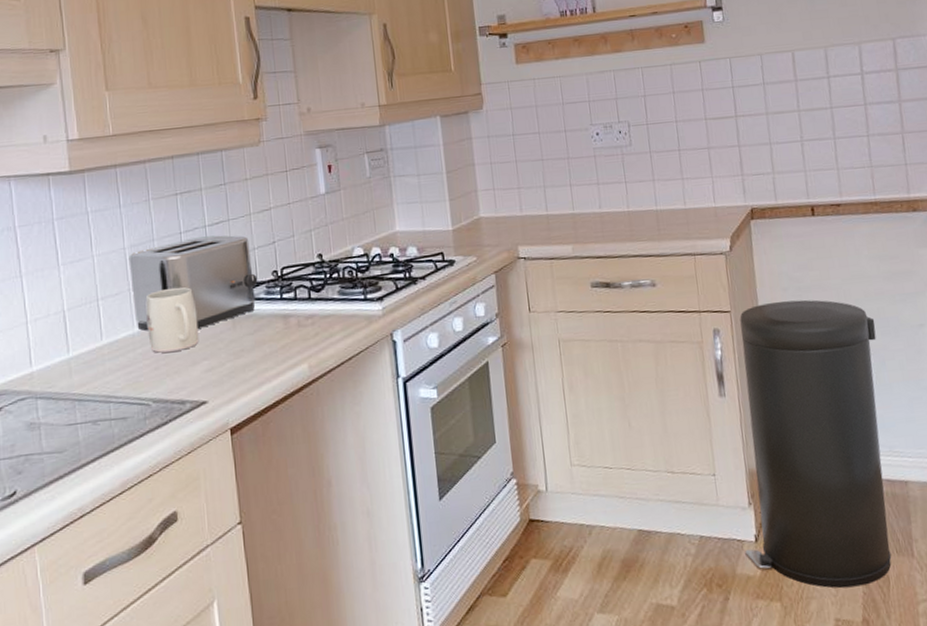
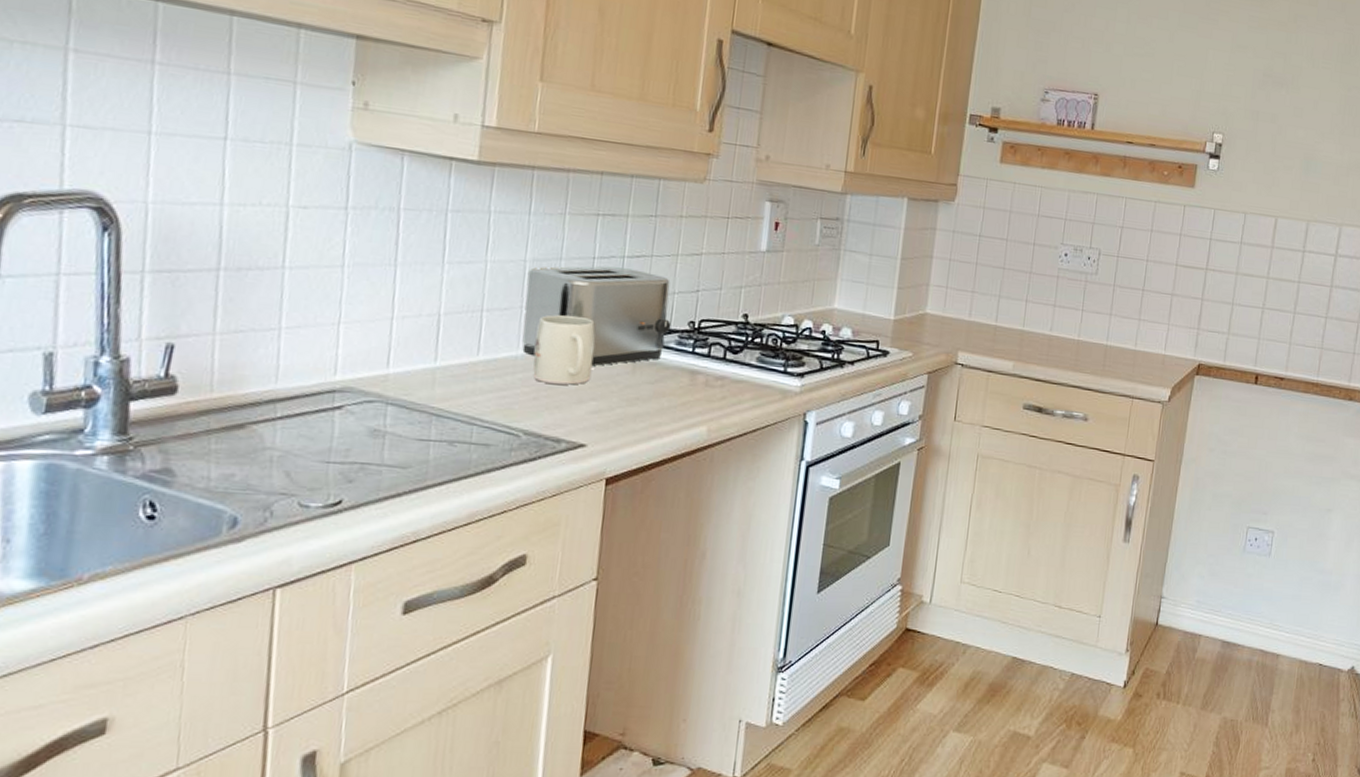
pedal bin: present [739,300,892,588] -> none [1111,460,1288,745]

